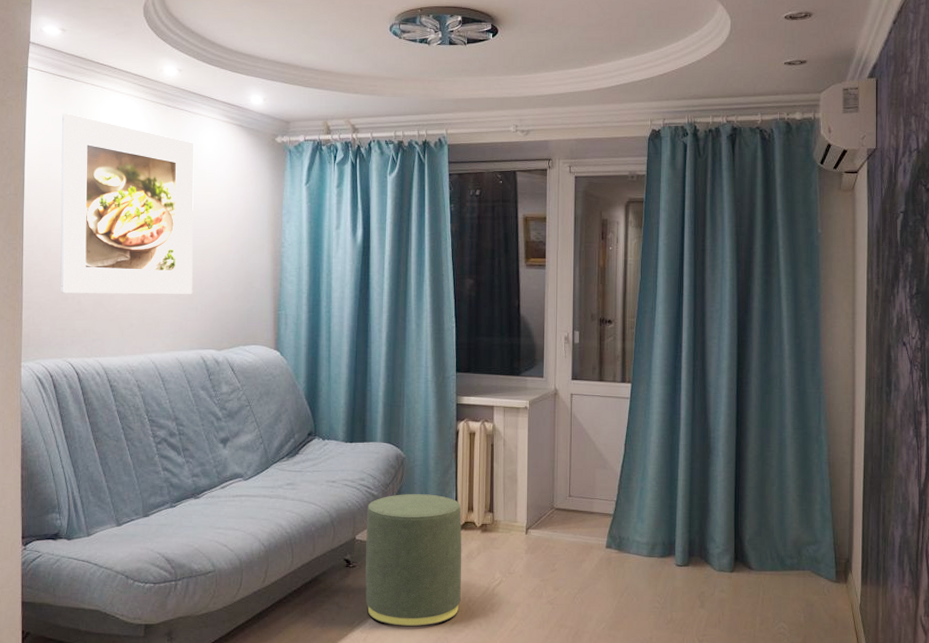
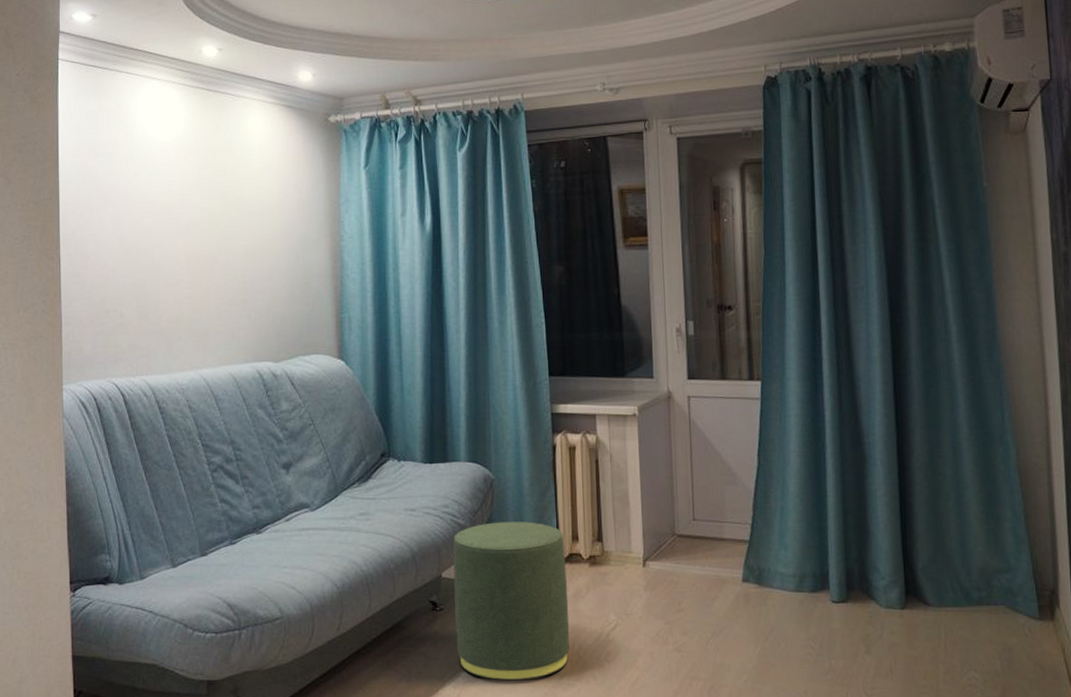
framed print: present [60,113,194,295] -> none [96,106,245,306]

